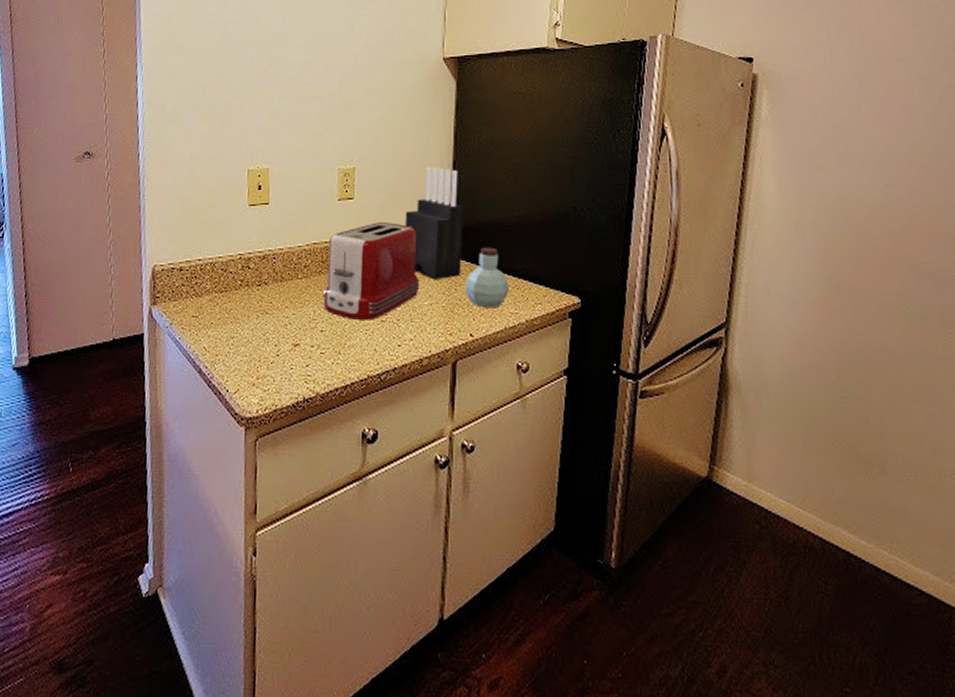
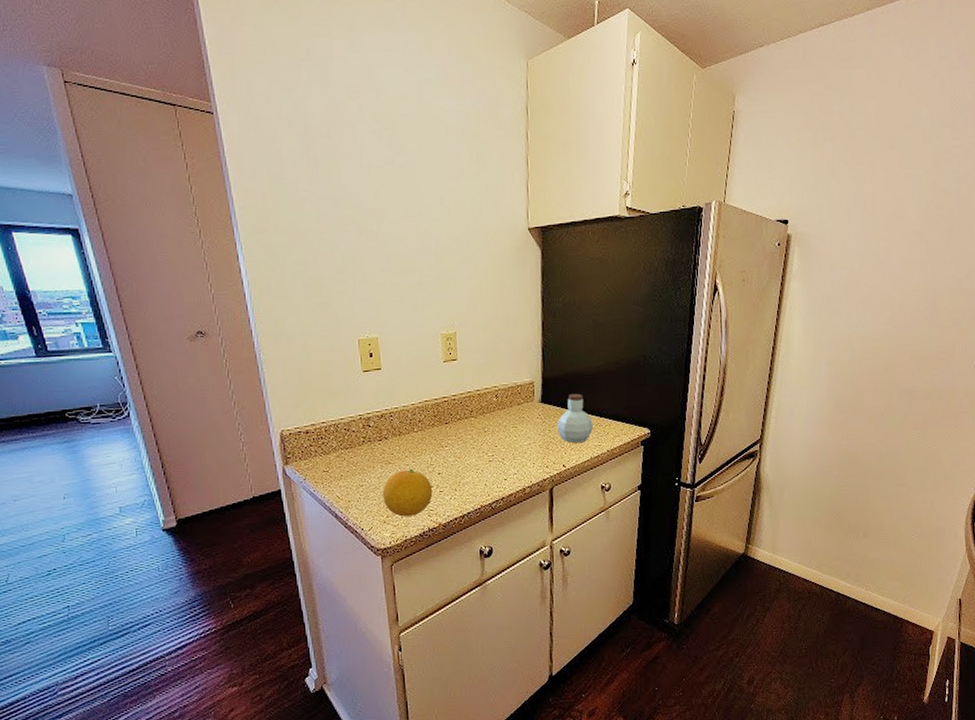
fruit: none [254,323,313,381] -> present [382,469,433,517]
toaster: present [323,222,420,320] -> none [438,378,520,462]
knife block: present [405,166,464,280] -> none [503,327,554,424]

